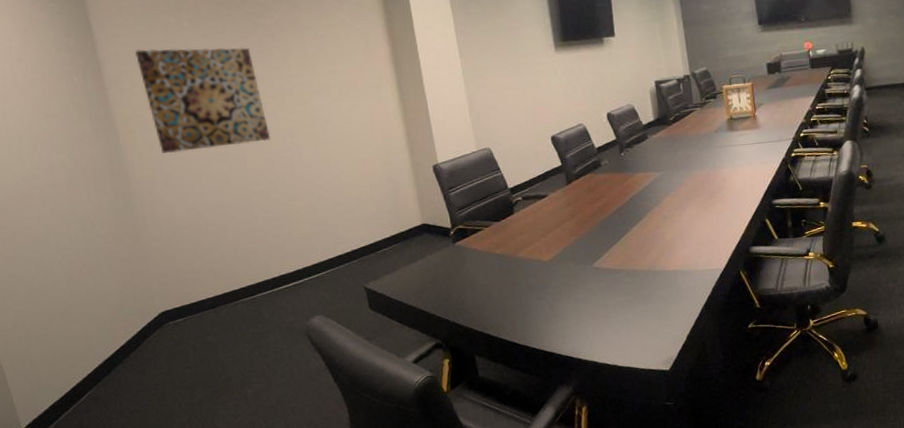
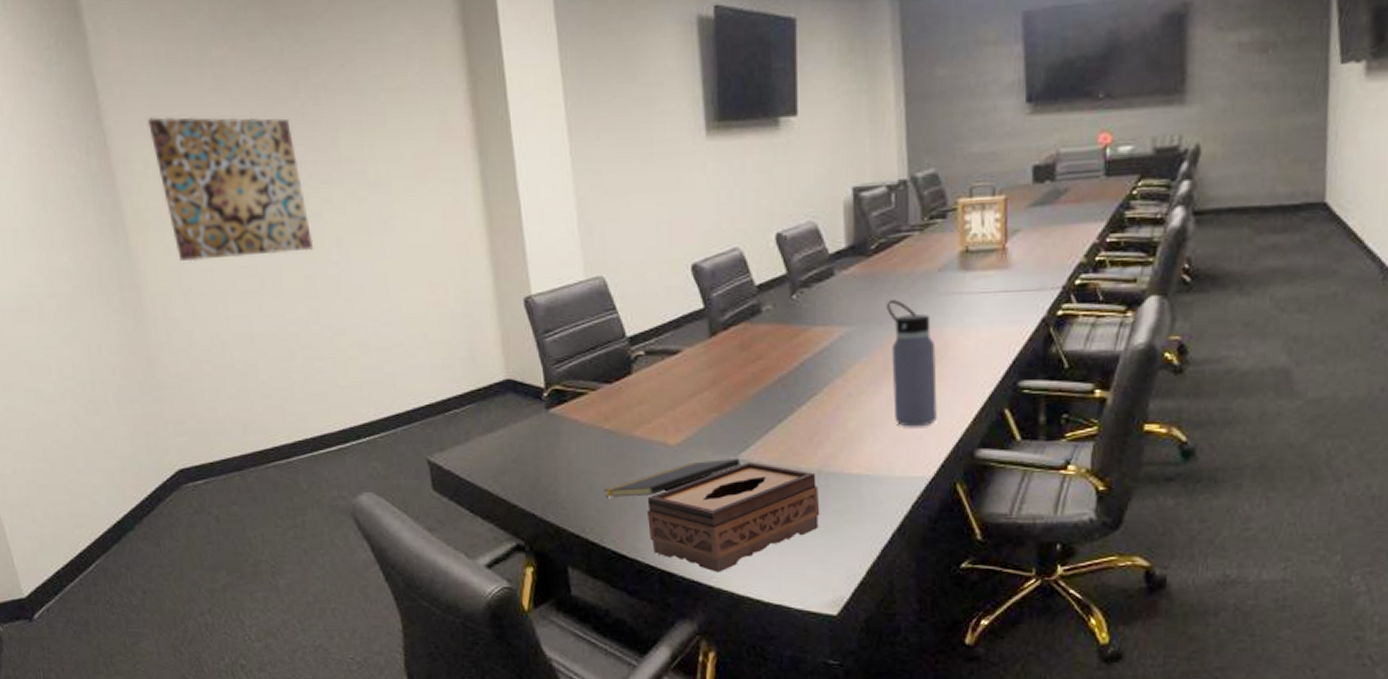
notepad: none [498,267,595,303] -> present [604,459,741,498]
tissue box: none [531,268,652,349] -> present [647,462,820,573]
water bottle: none [683,152,723,236] -> present [886,300,937,427]

